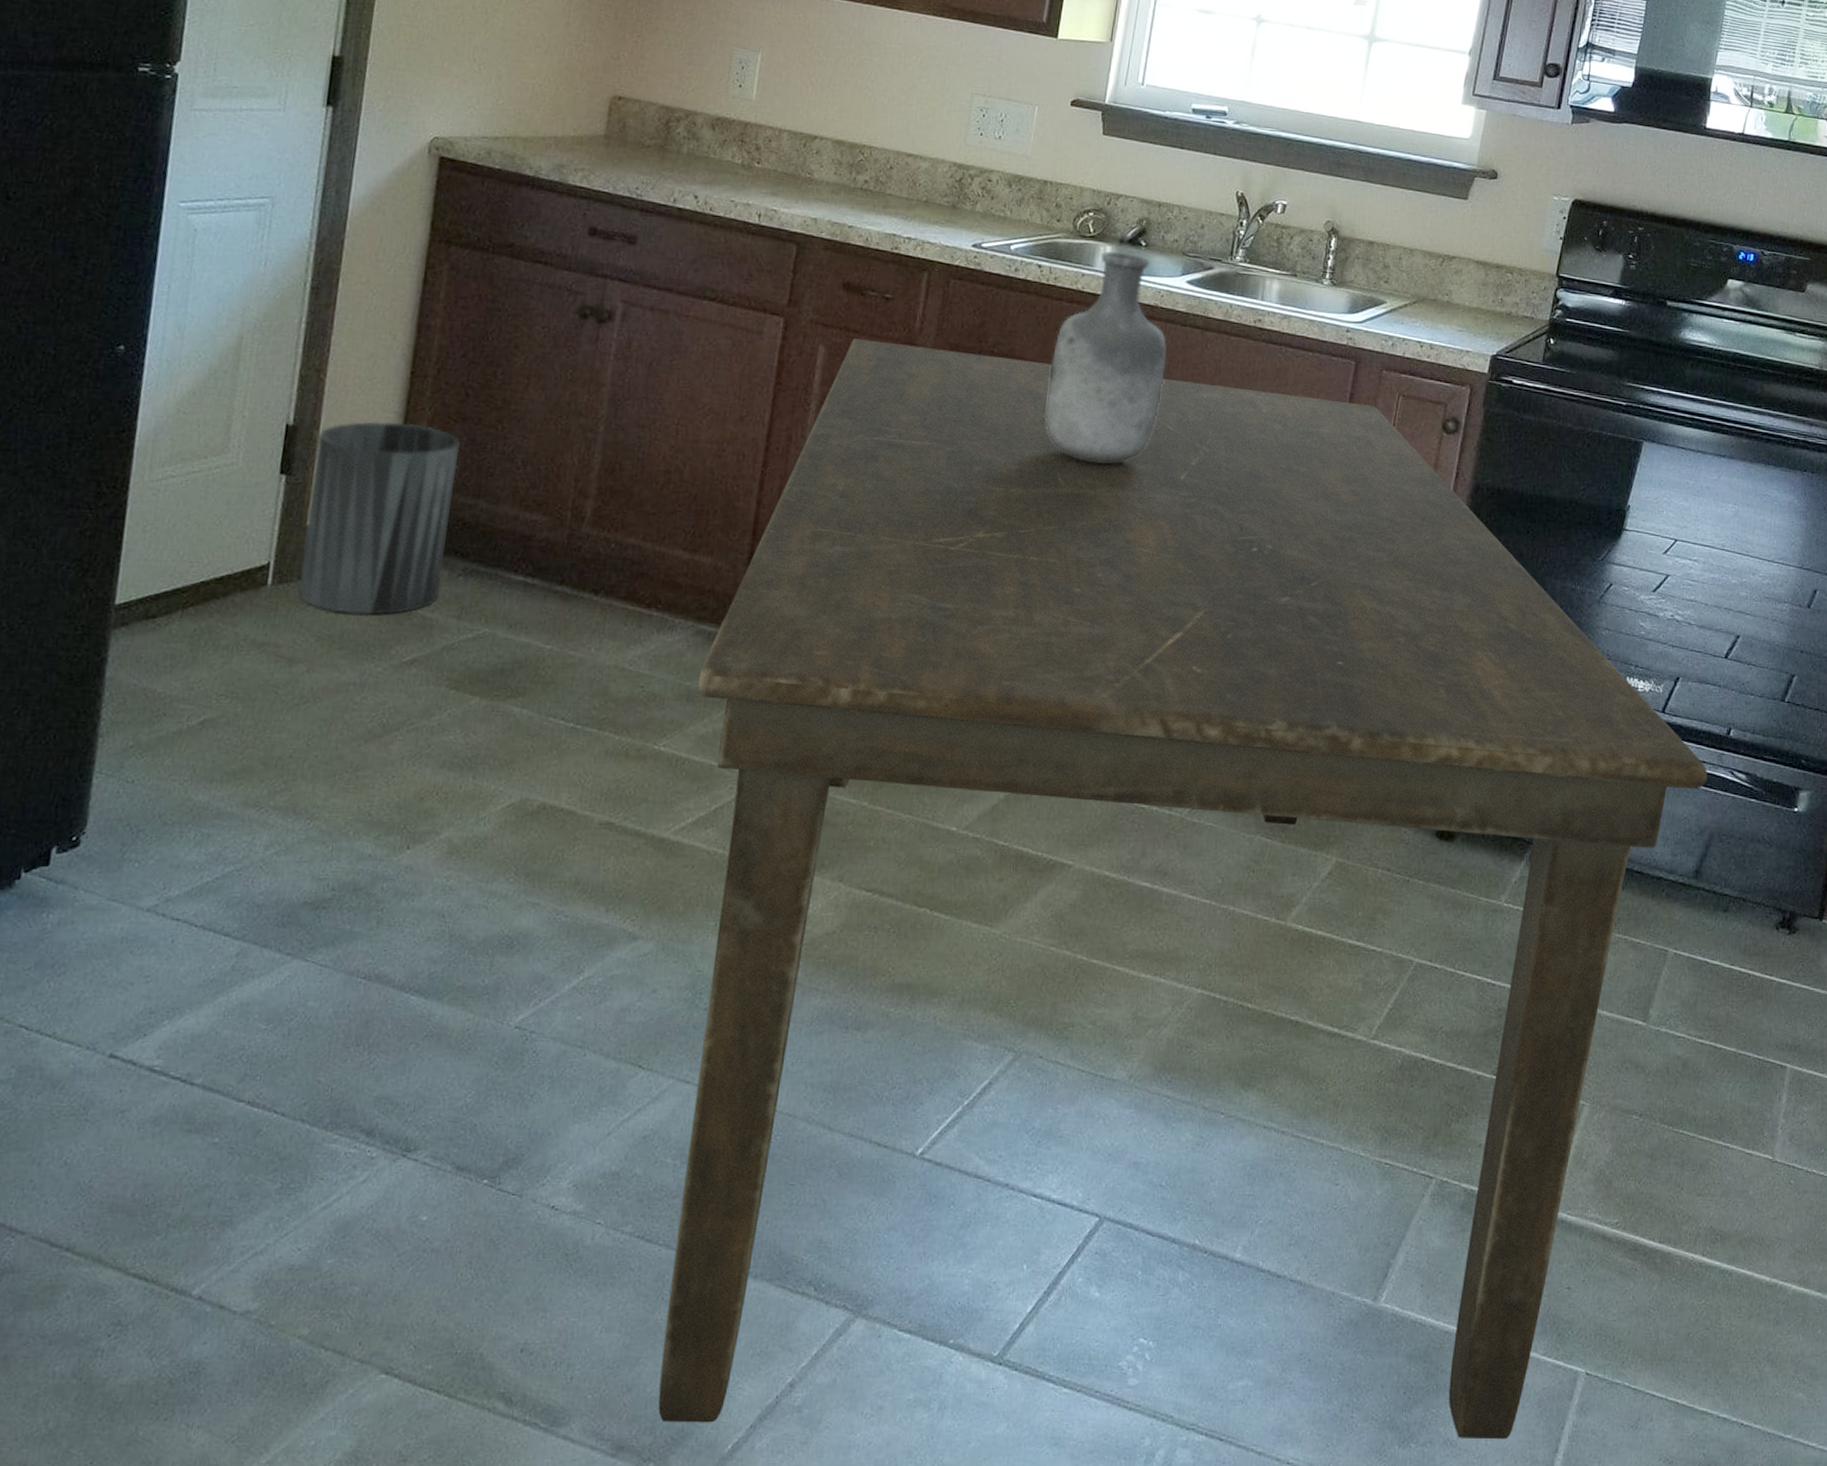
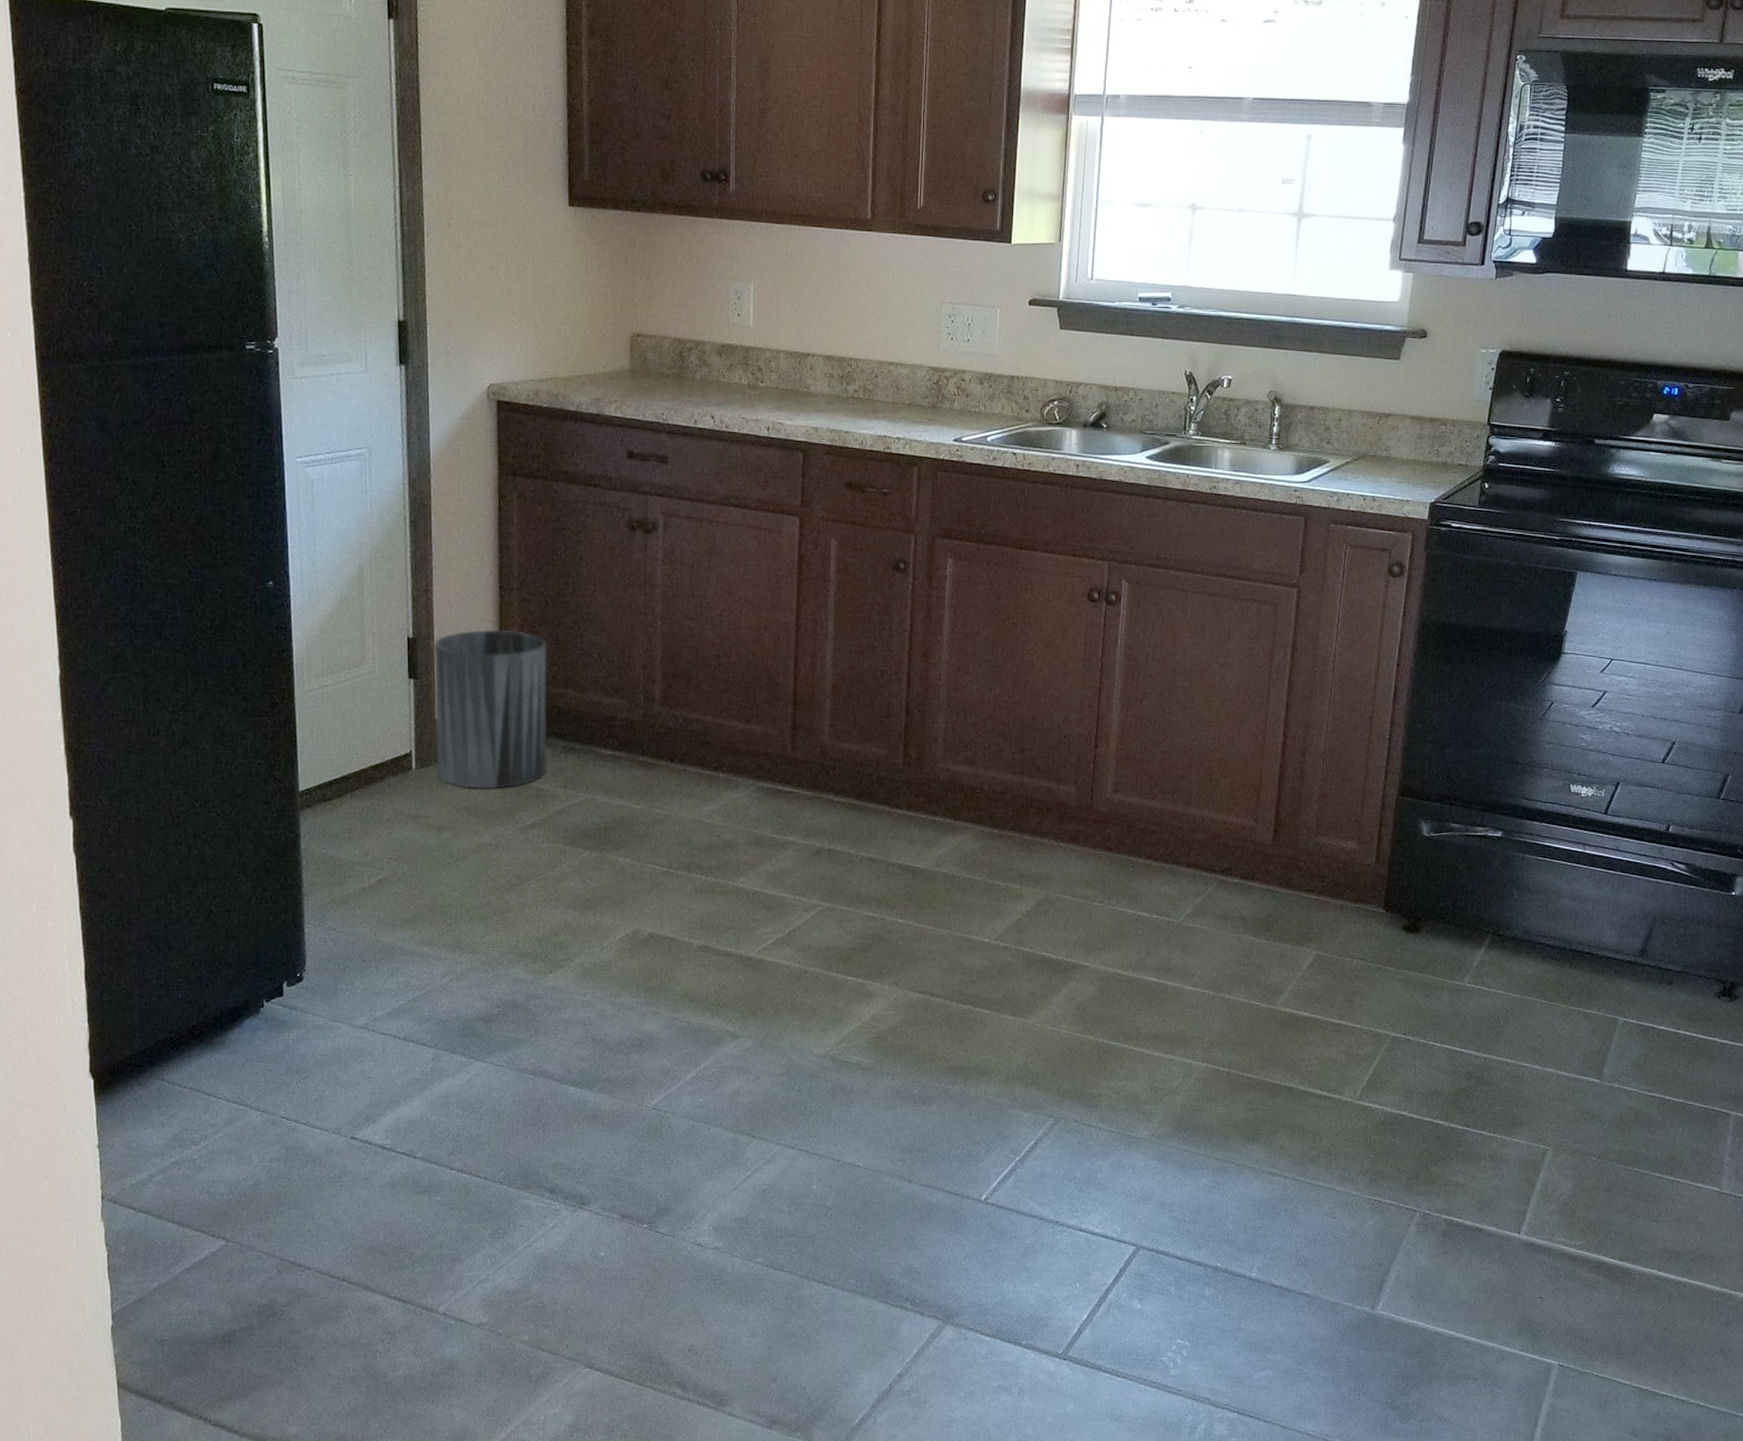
dining table: present [658,338,1708,1440] -> none [762,531,1650,1417]
vase: present [1045,251,1167,464] -> none [1031,435,1134,625]

